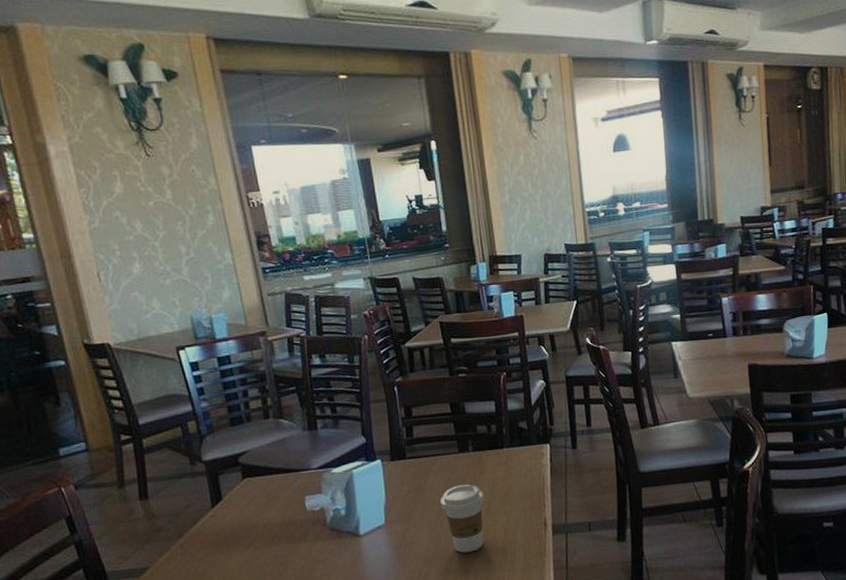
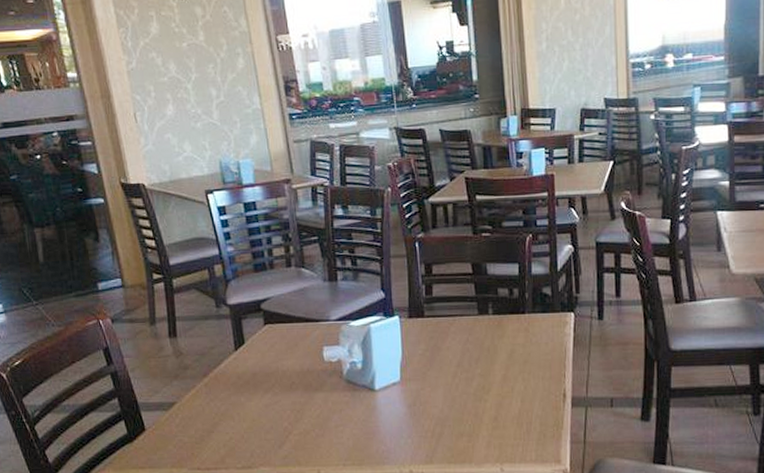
coffee cup: present [440,484,484,553] -> none [456,347,502,418]

